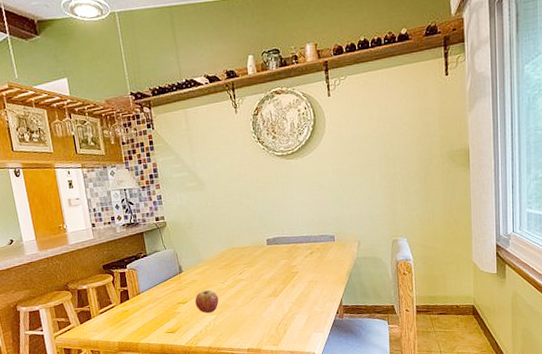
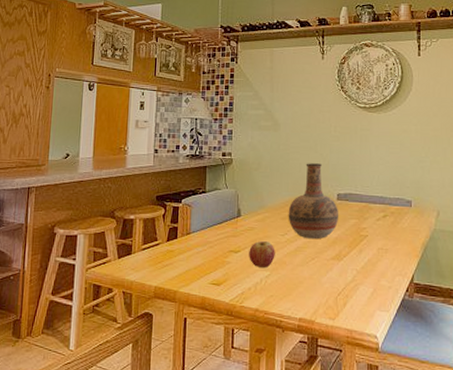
vase: none [224,214,271,283] -> present [288,163,339,240]

